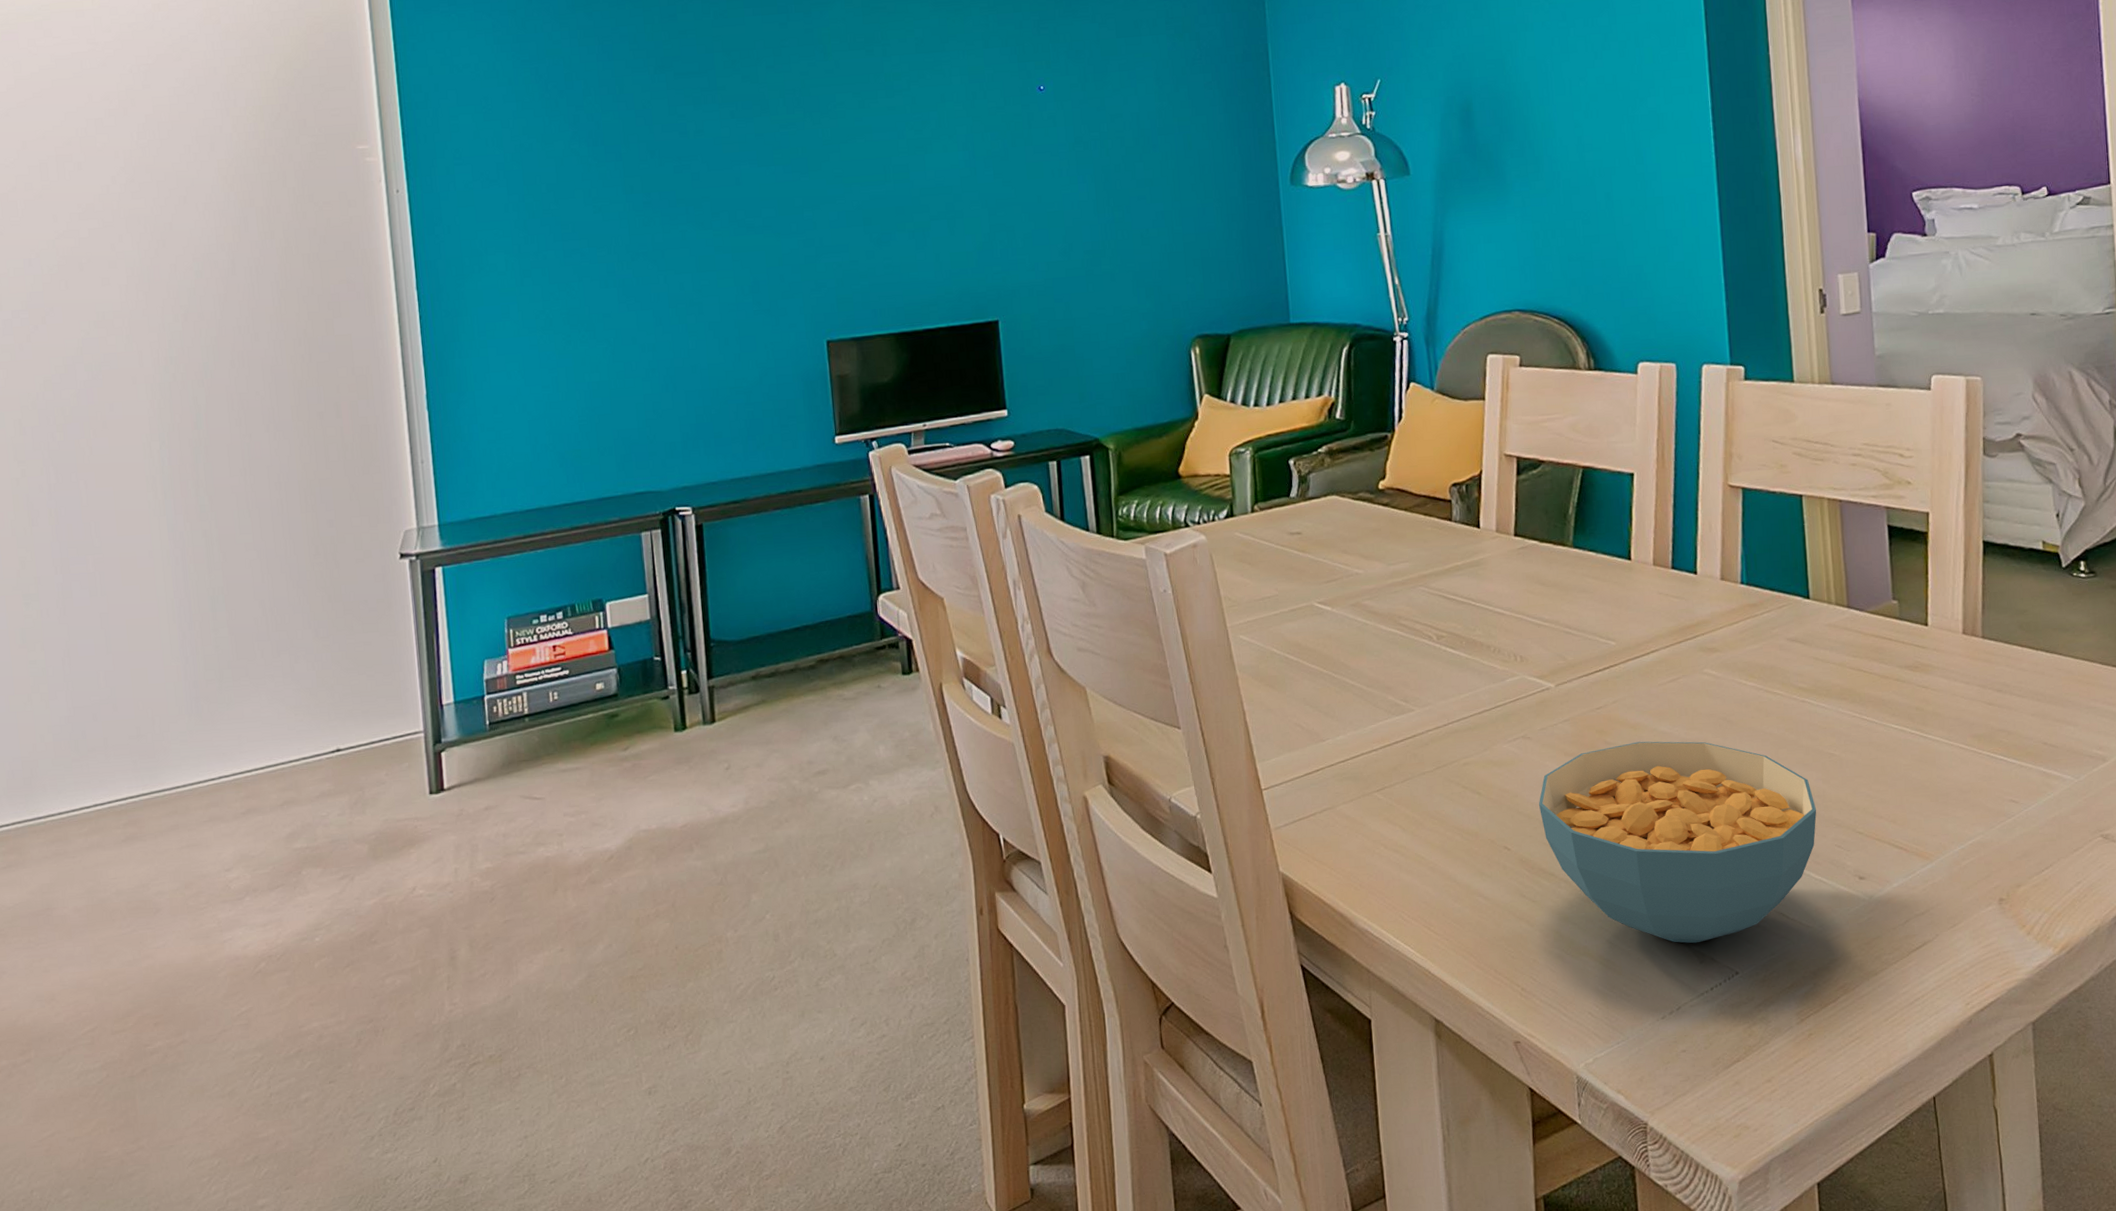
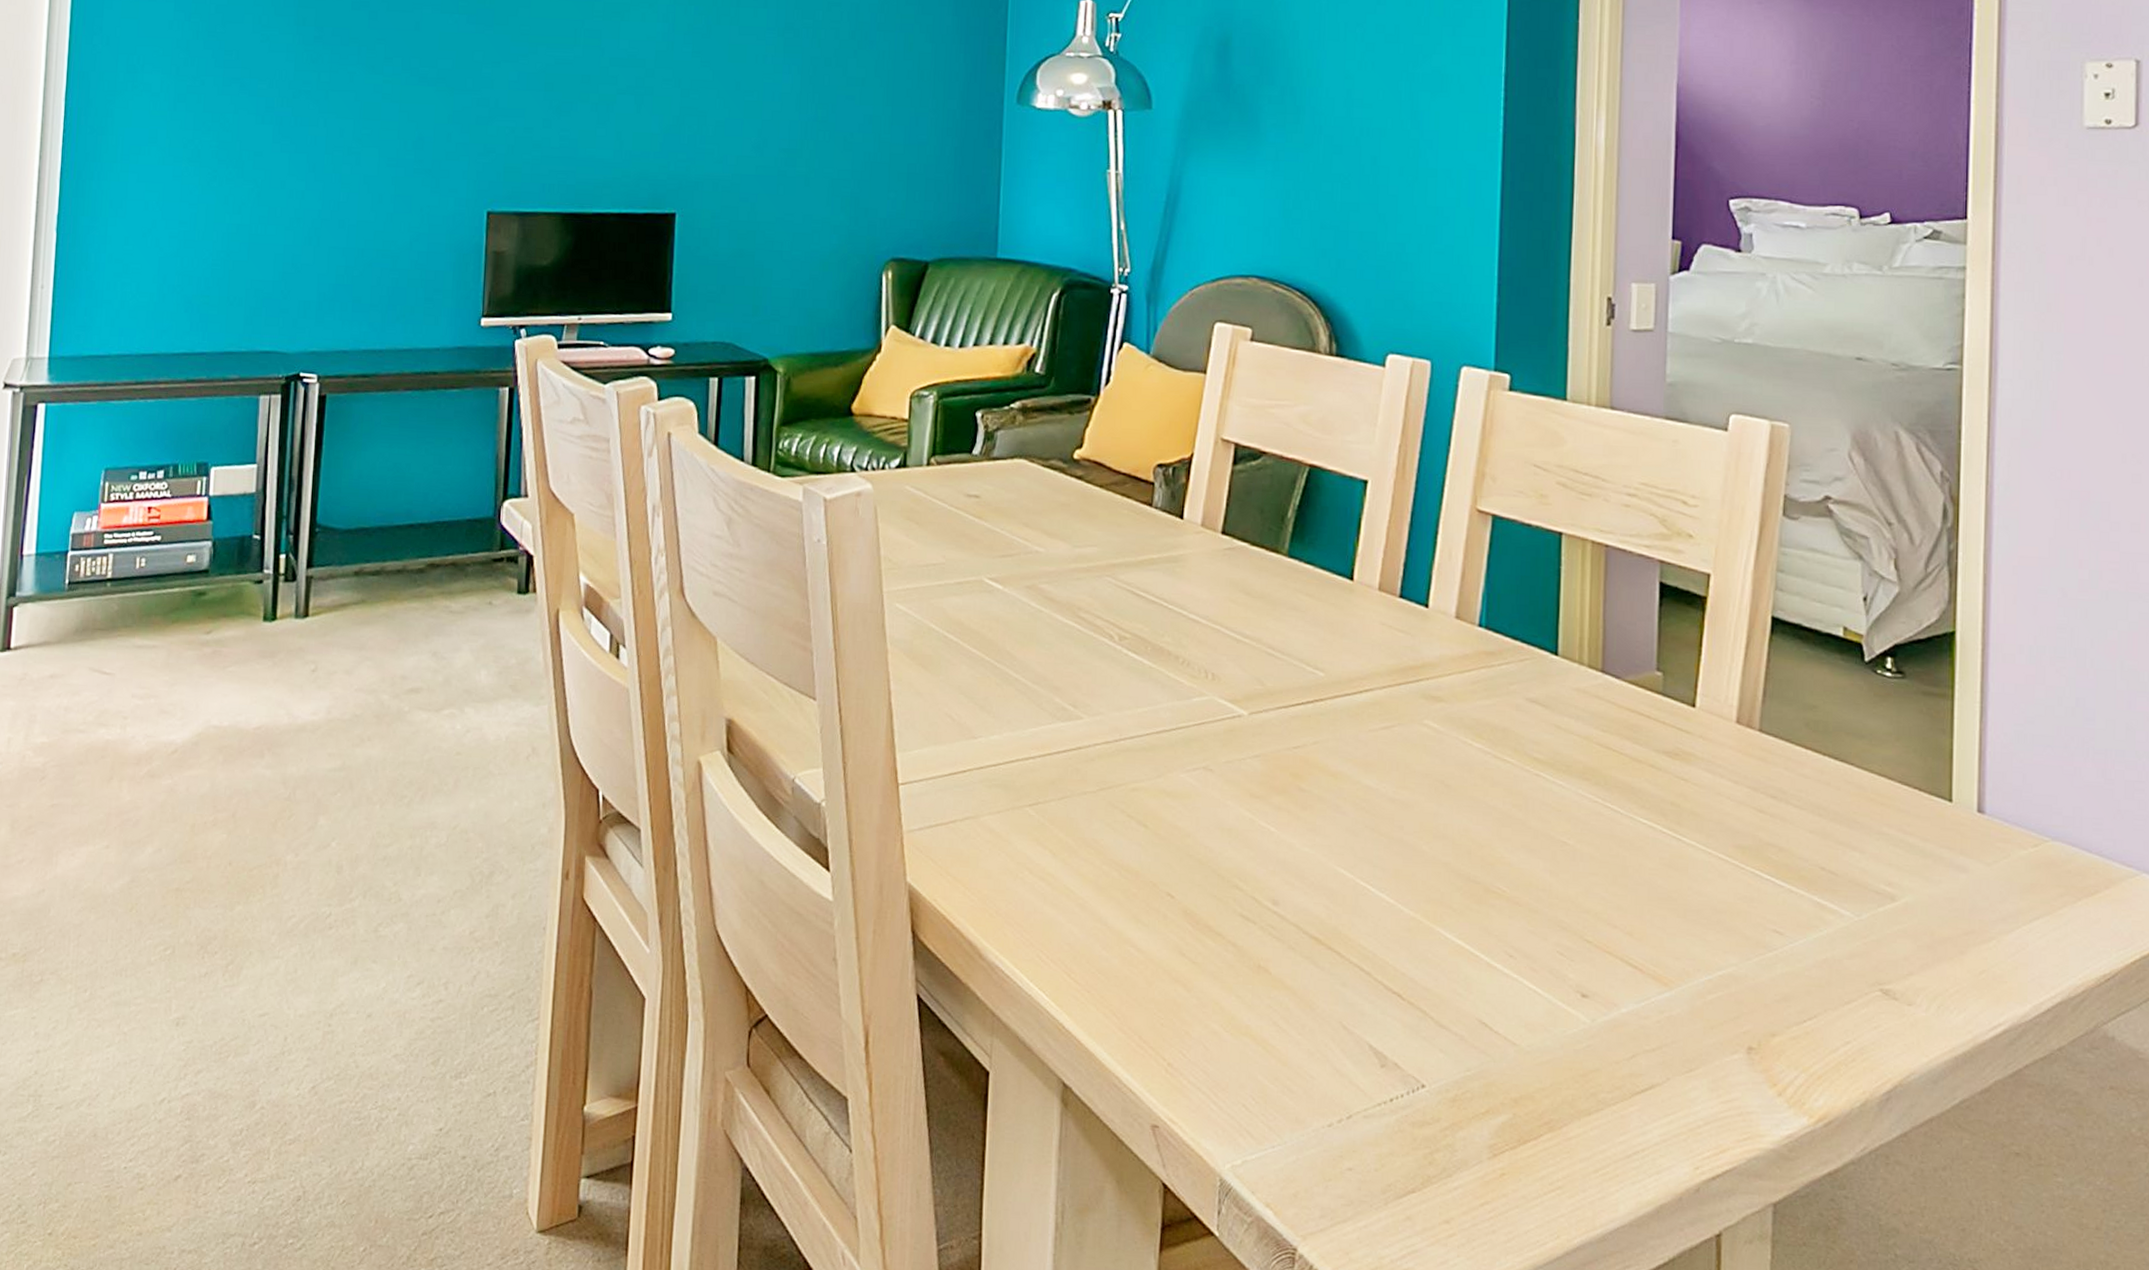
cereal bowl: present [1538,741,1817,944] -> none [1212,793,1540,1043]

